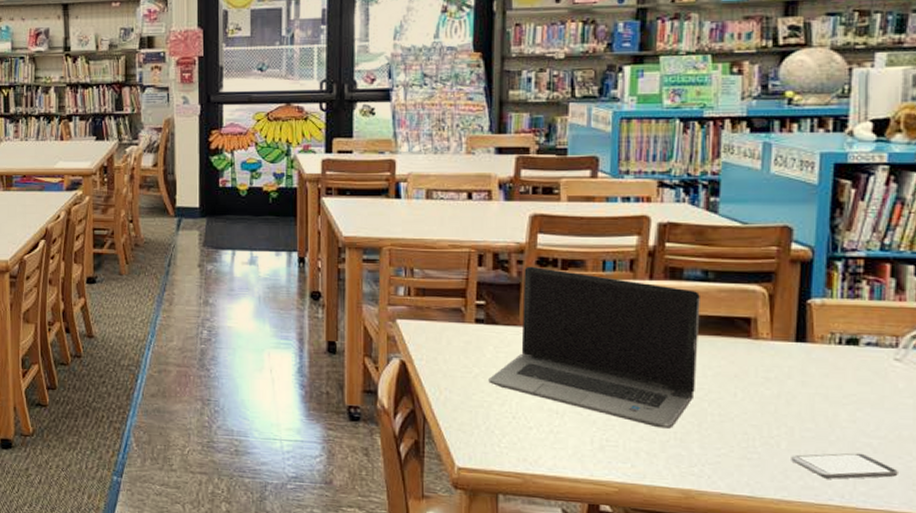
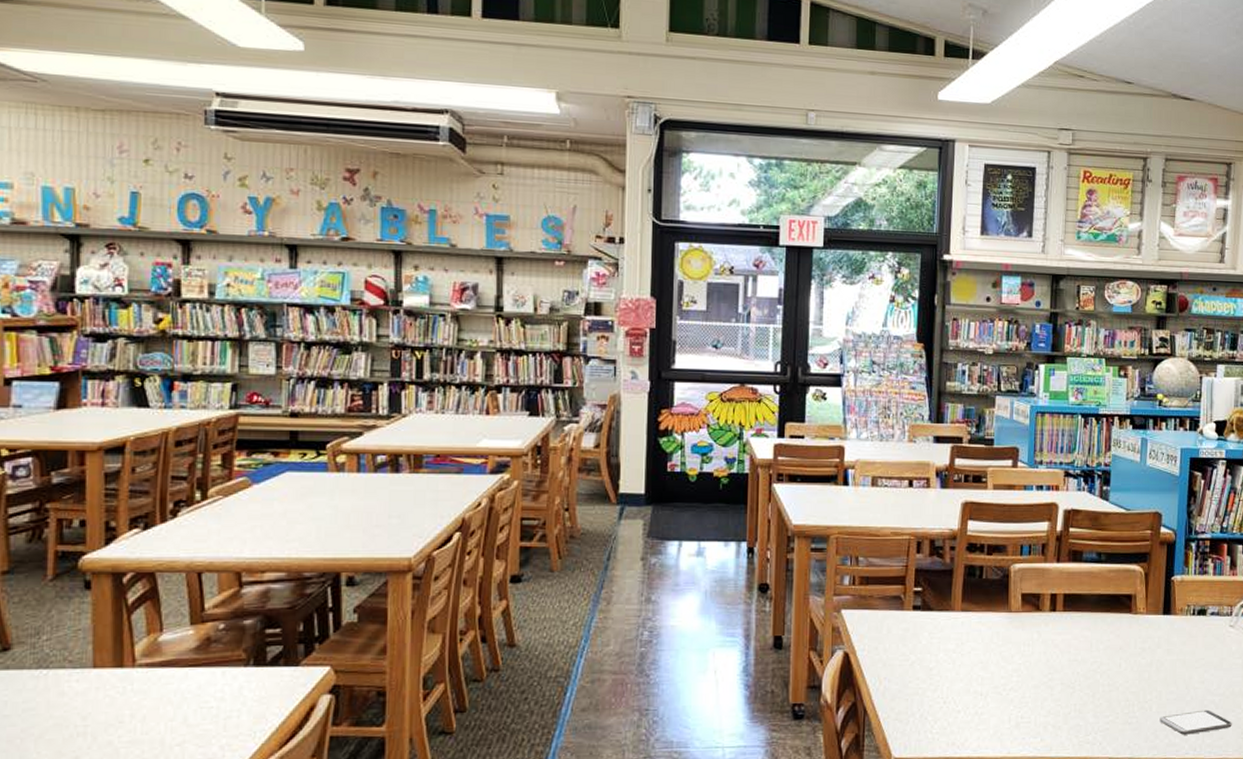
laptop computer: present [488,266,700,429] -> none [923,552,1095,702]

